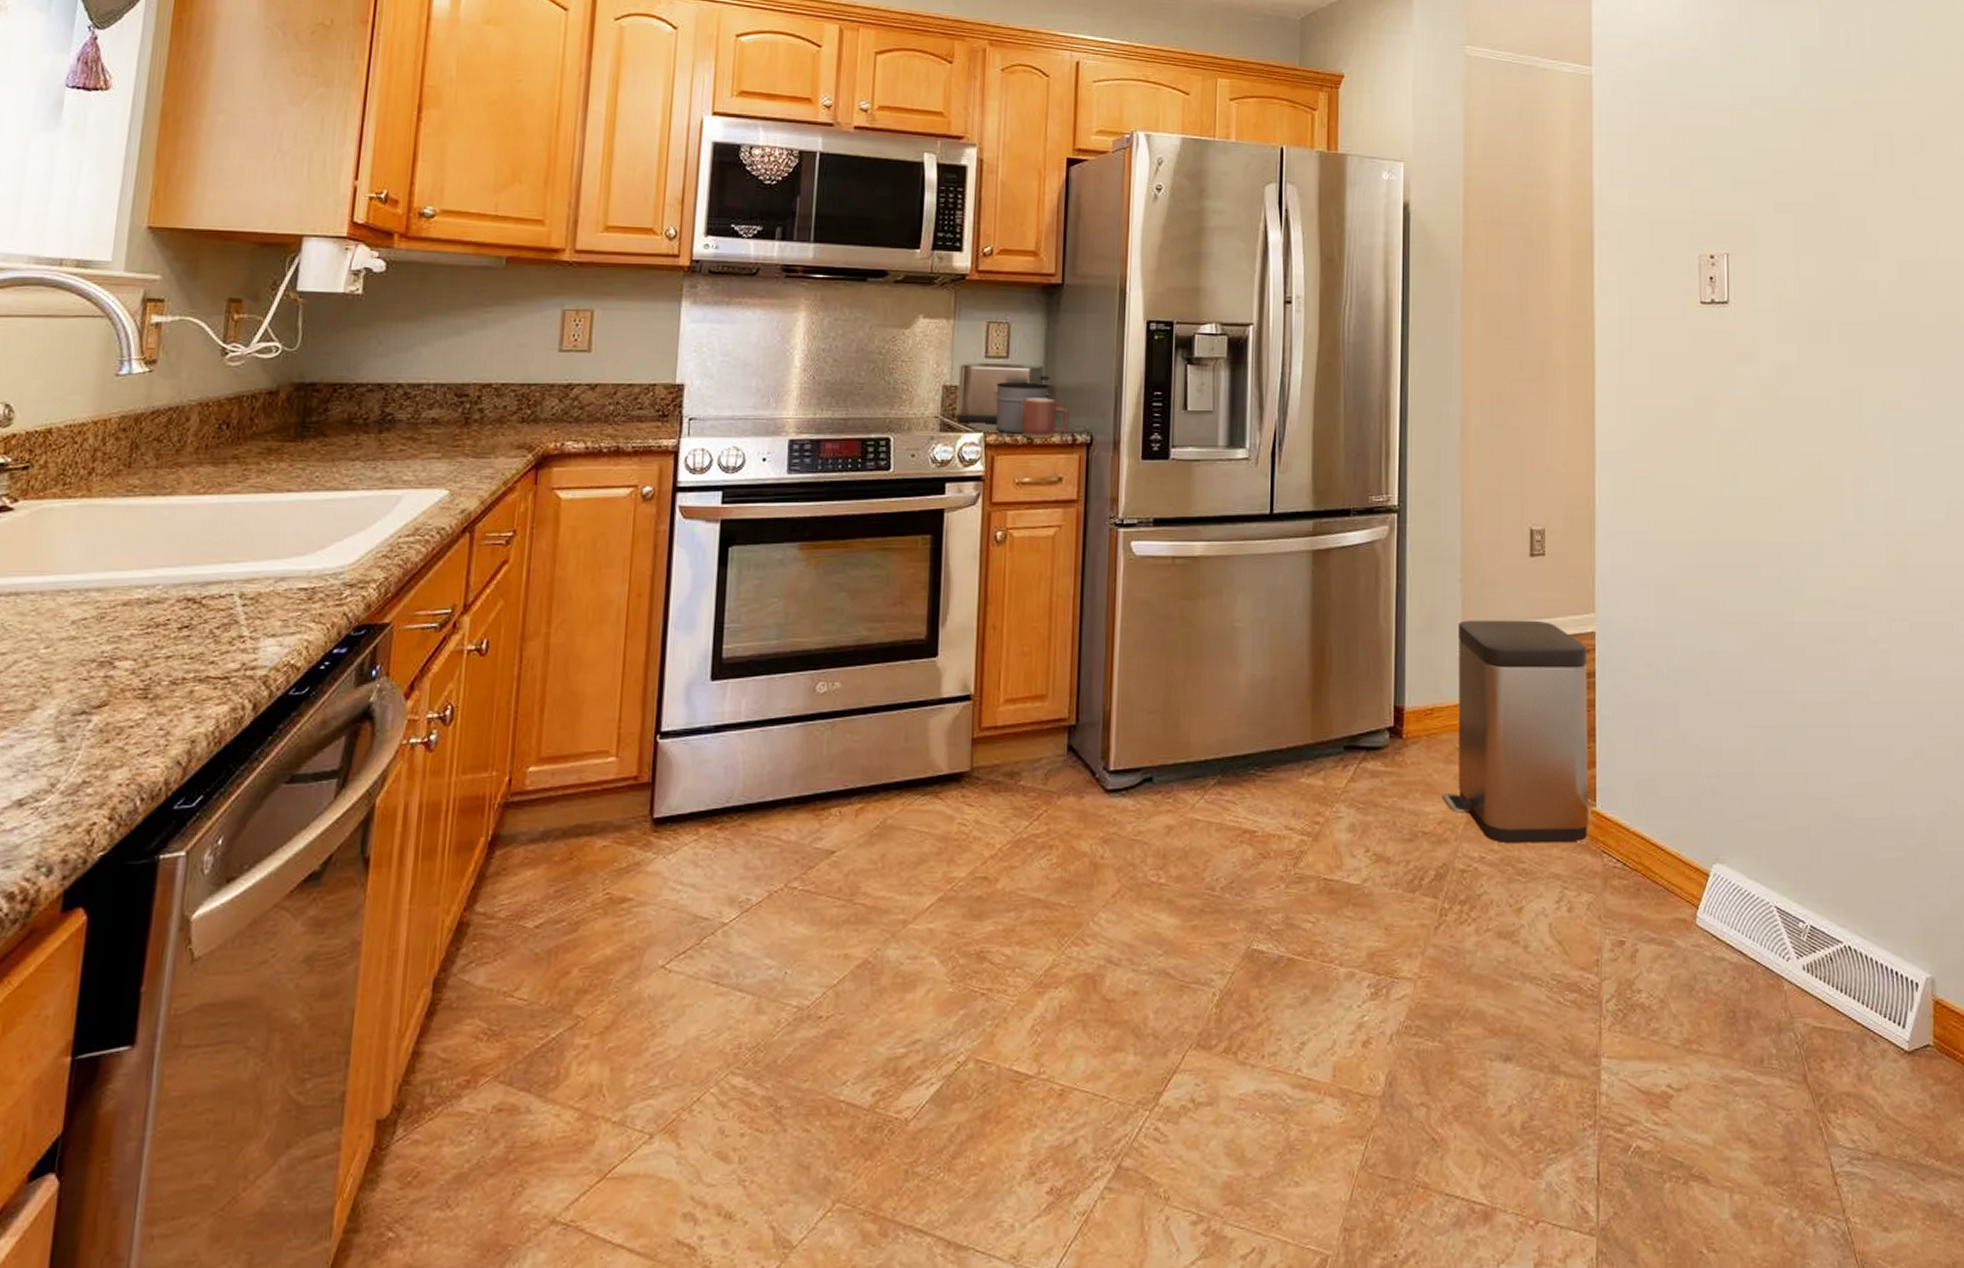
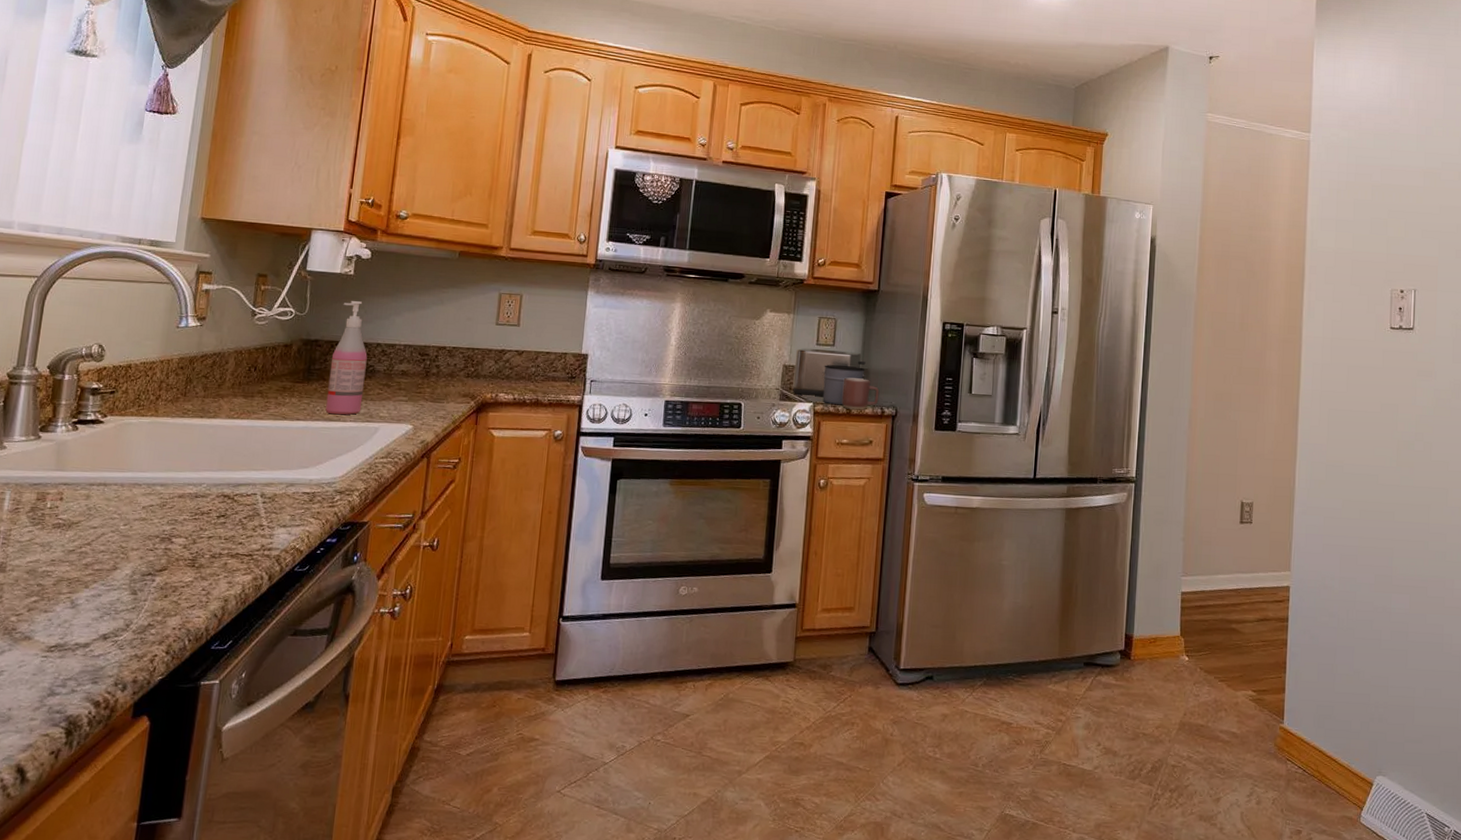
soap dispenser: none [327,329,384,482] -> present [325,301,368,415]
pedal bin: present [1441,620,1588,842] -> none [1159,570,1283,750]

